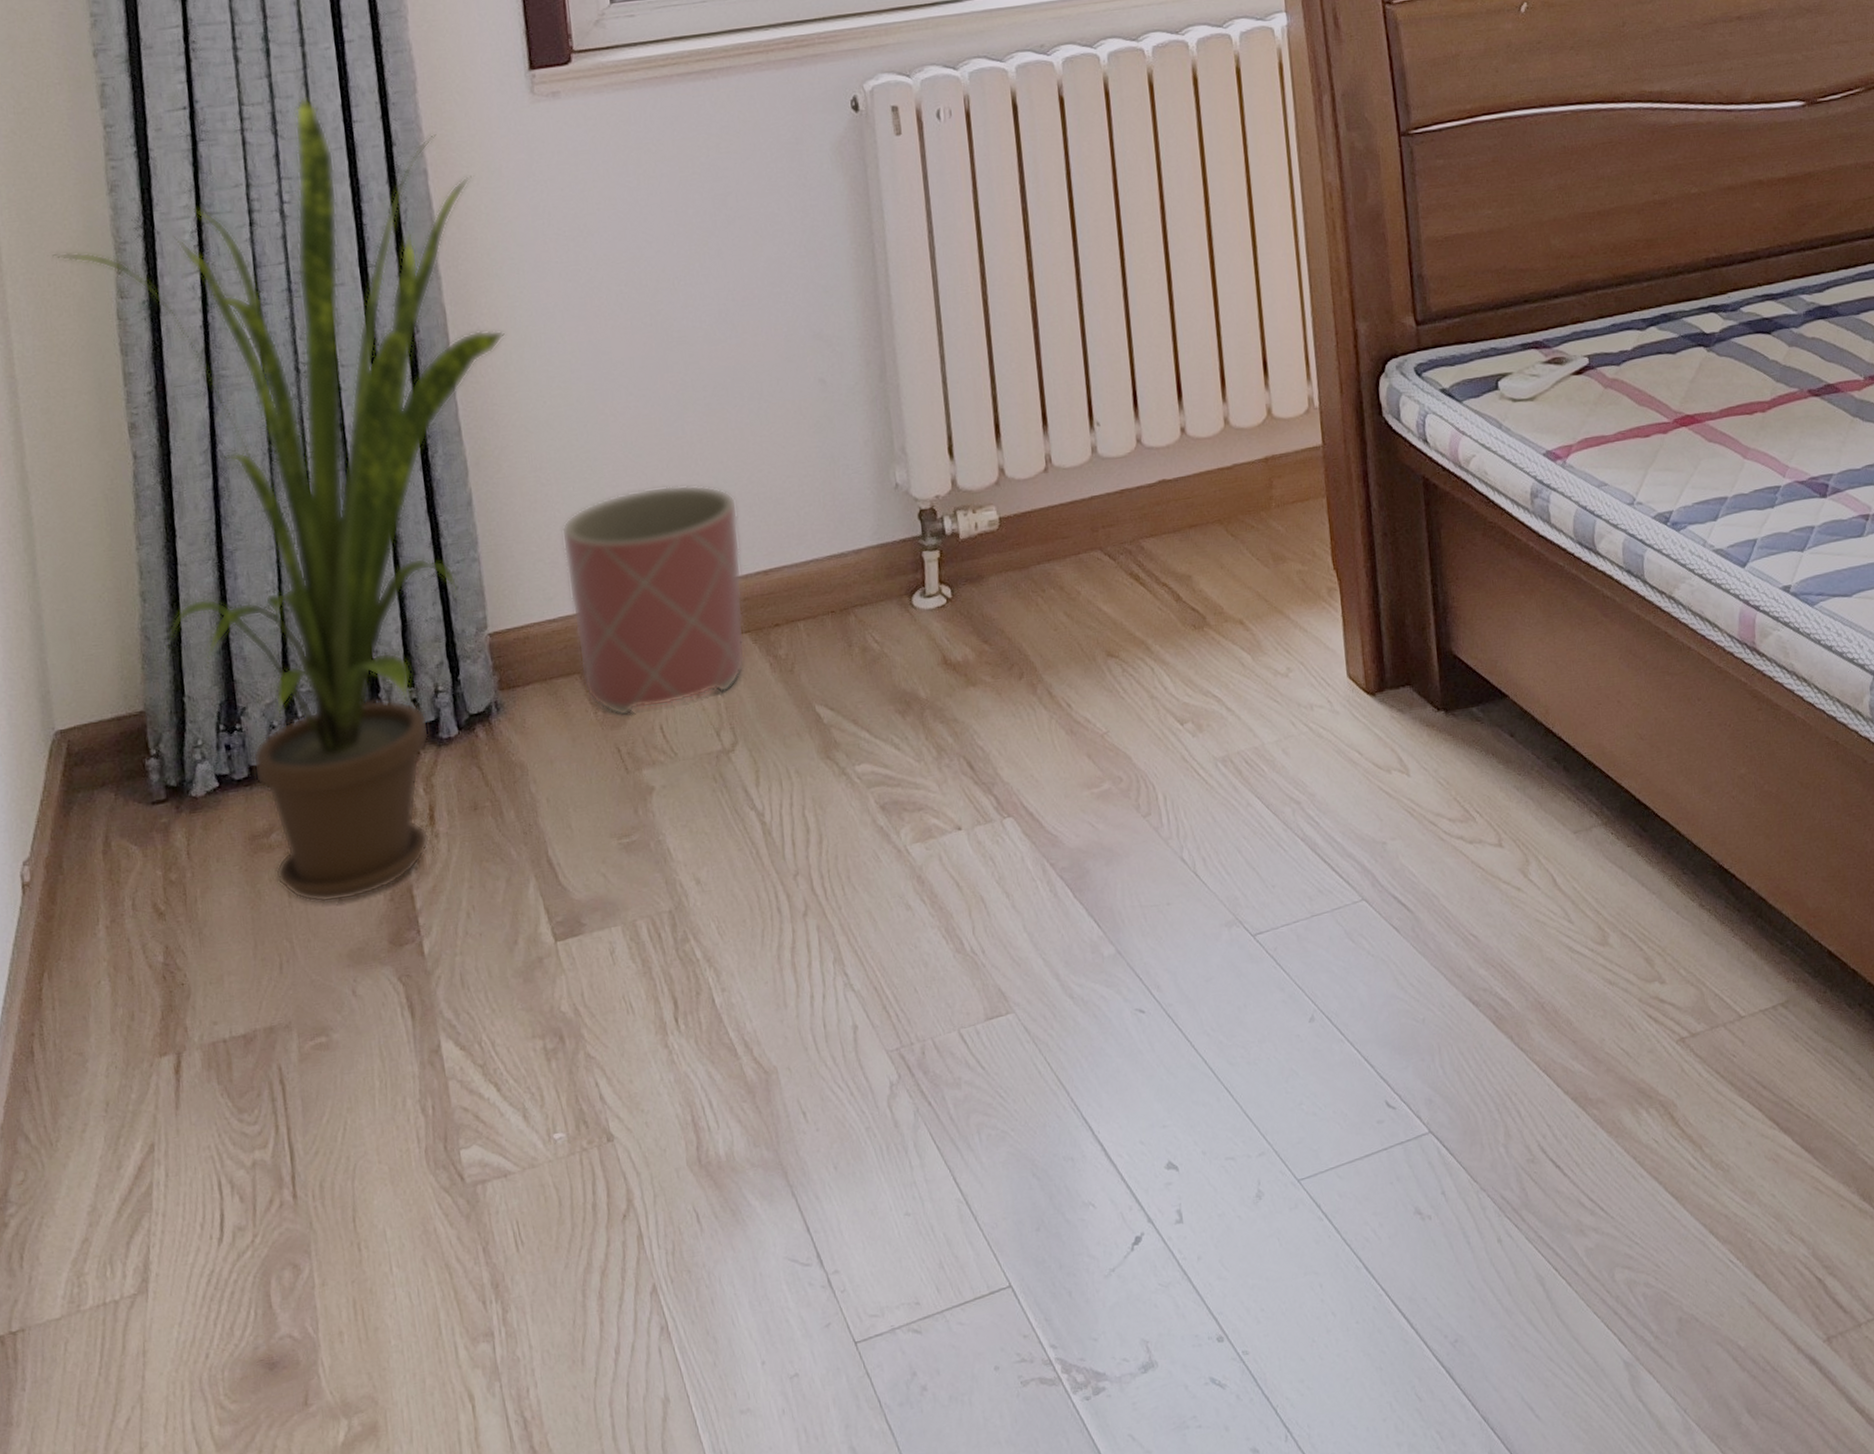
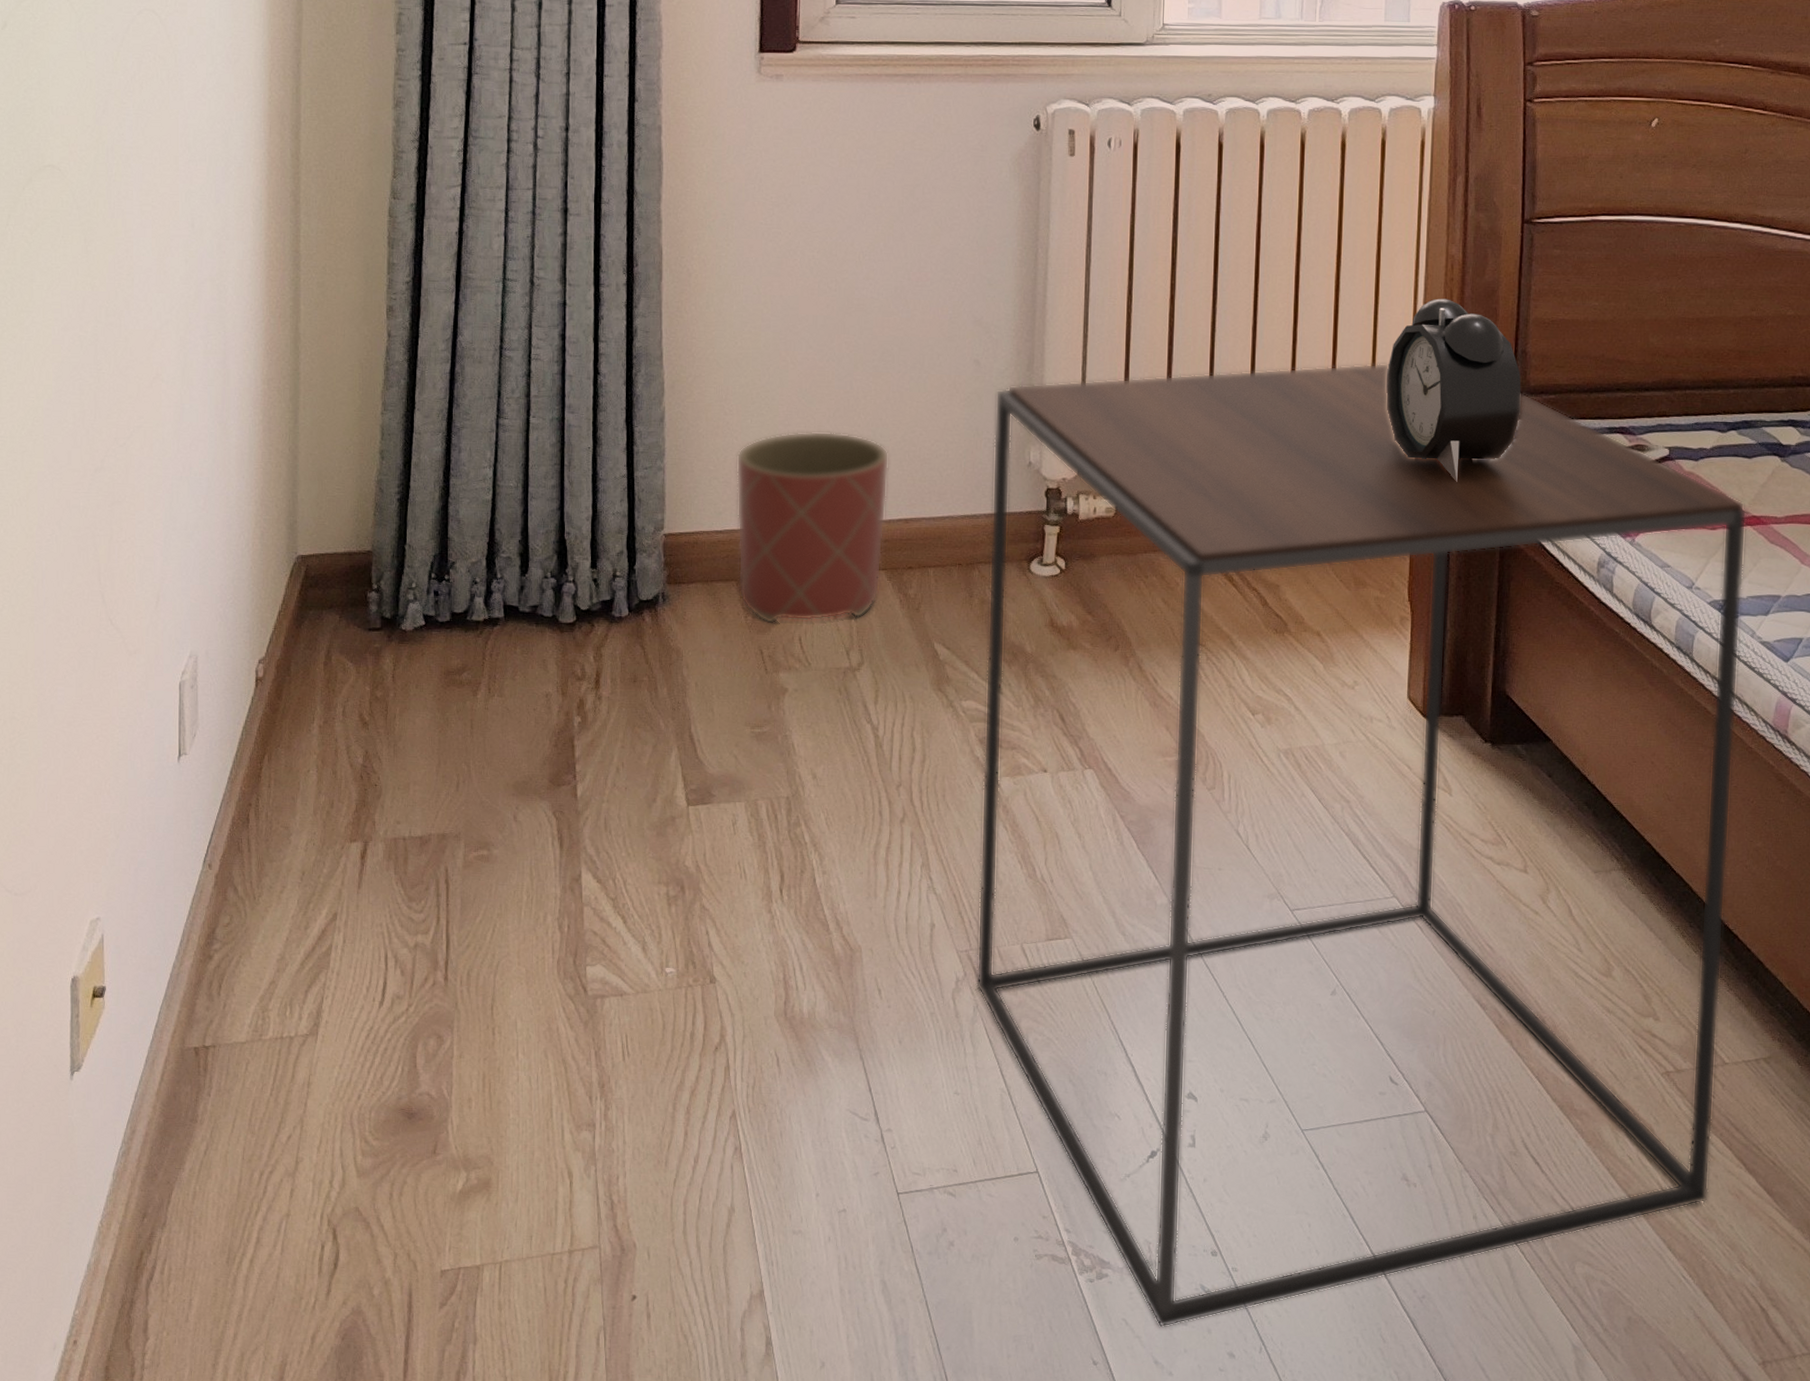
house plant: present [52,96,505,903] -> none [342,48,710,739]
side table: none [848,311,1745,1436] -> present [976,363,1747,1328]
alarm clock: none [1274,231,1427,431] -> present [1386,298,1522,483]

